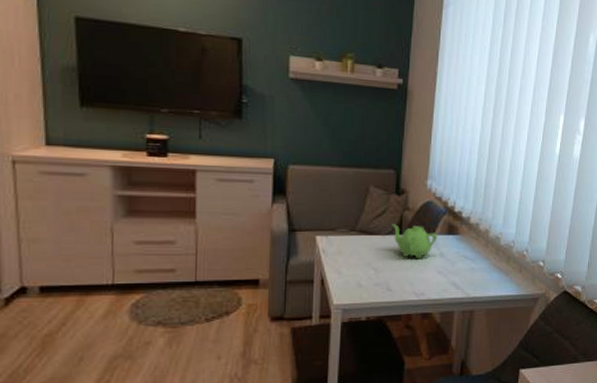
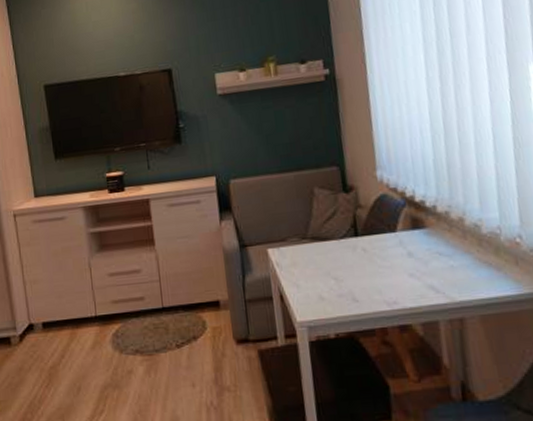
teapot: present [392,224,438,260] -> none [345,223,402,263]

